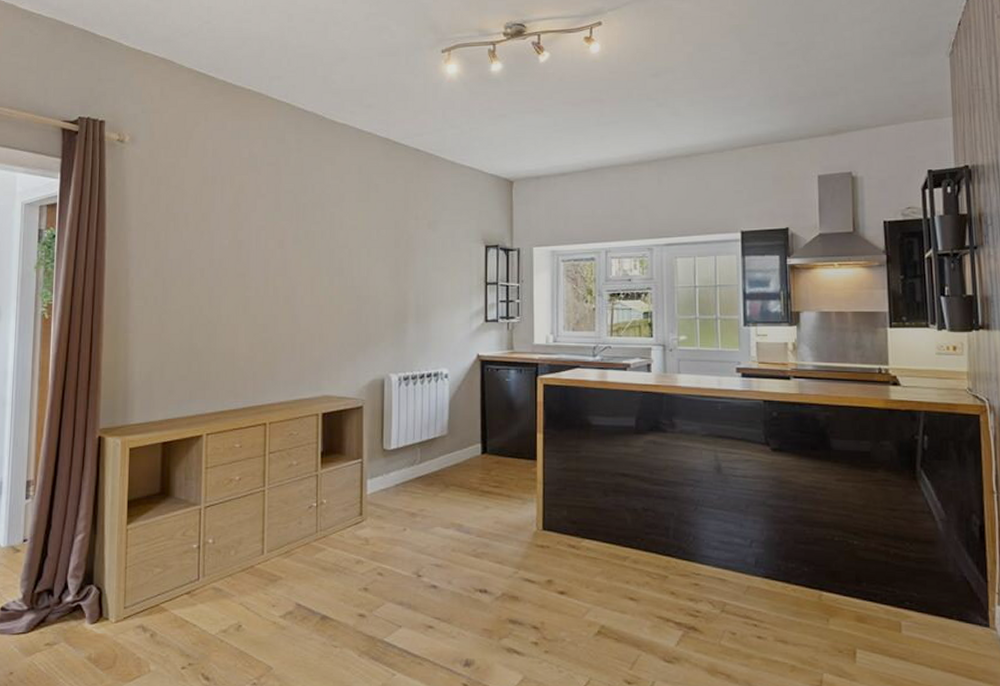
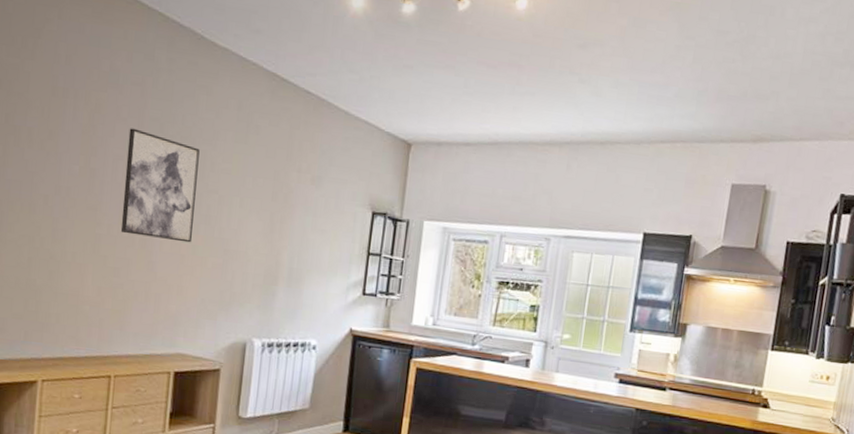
wall art: none [266,202,329,294] -> present [120,128,200,243]

